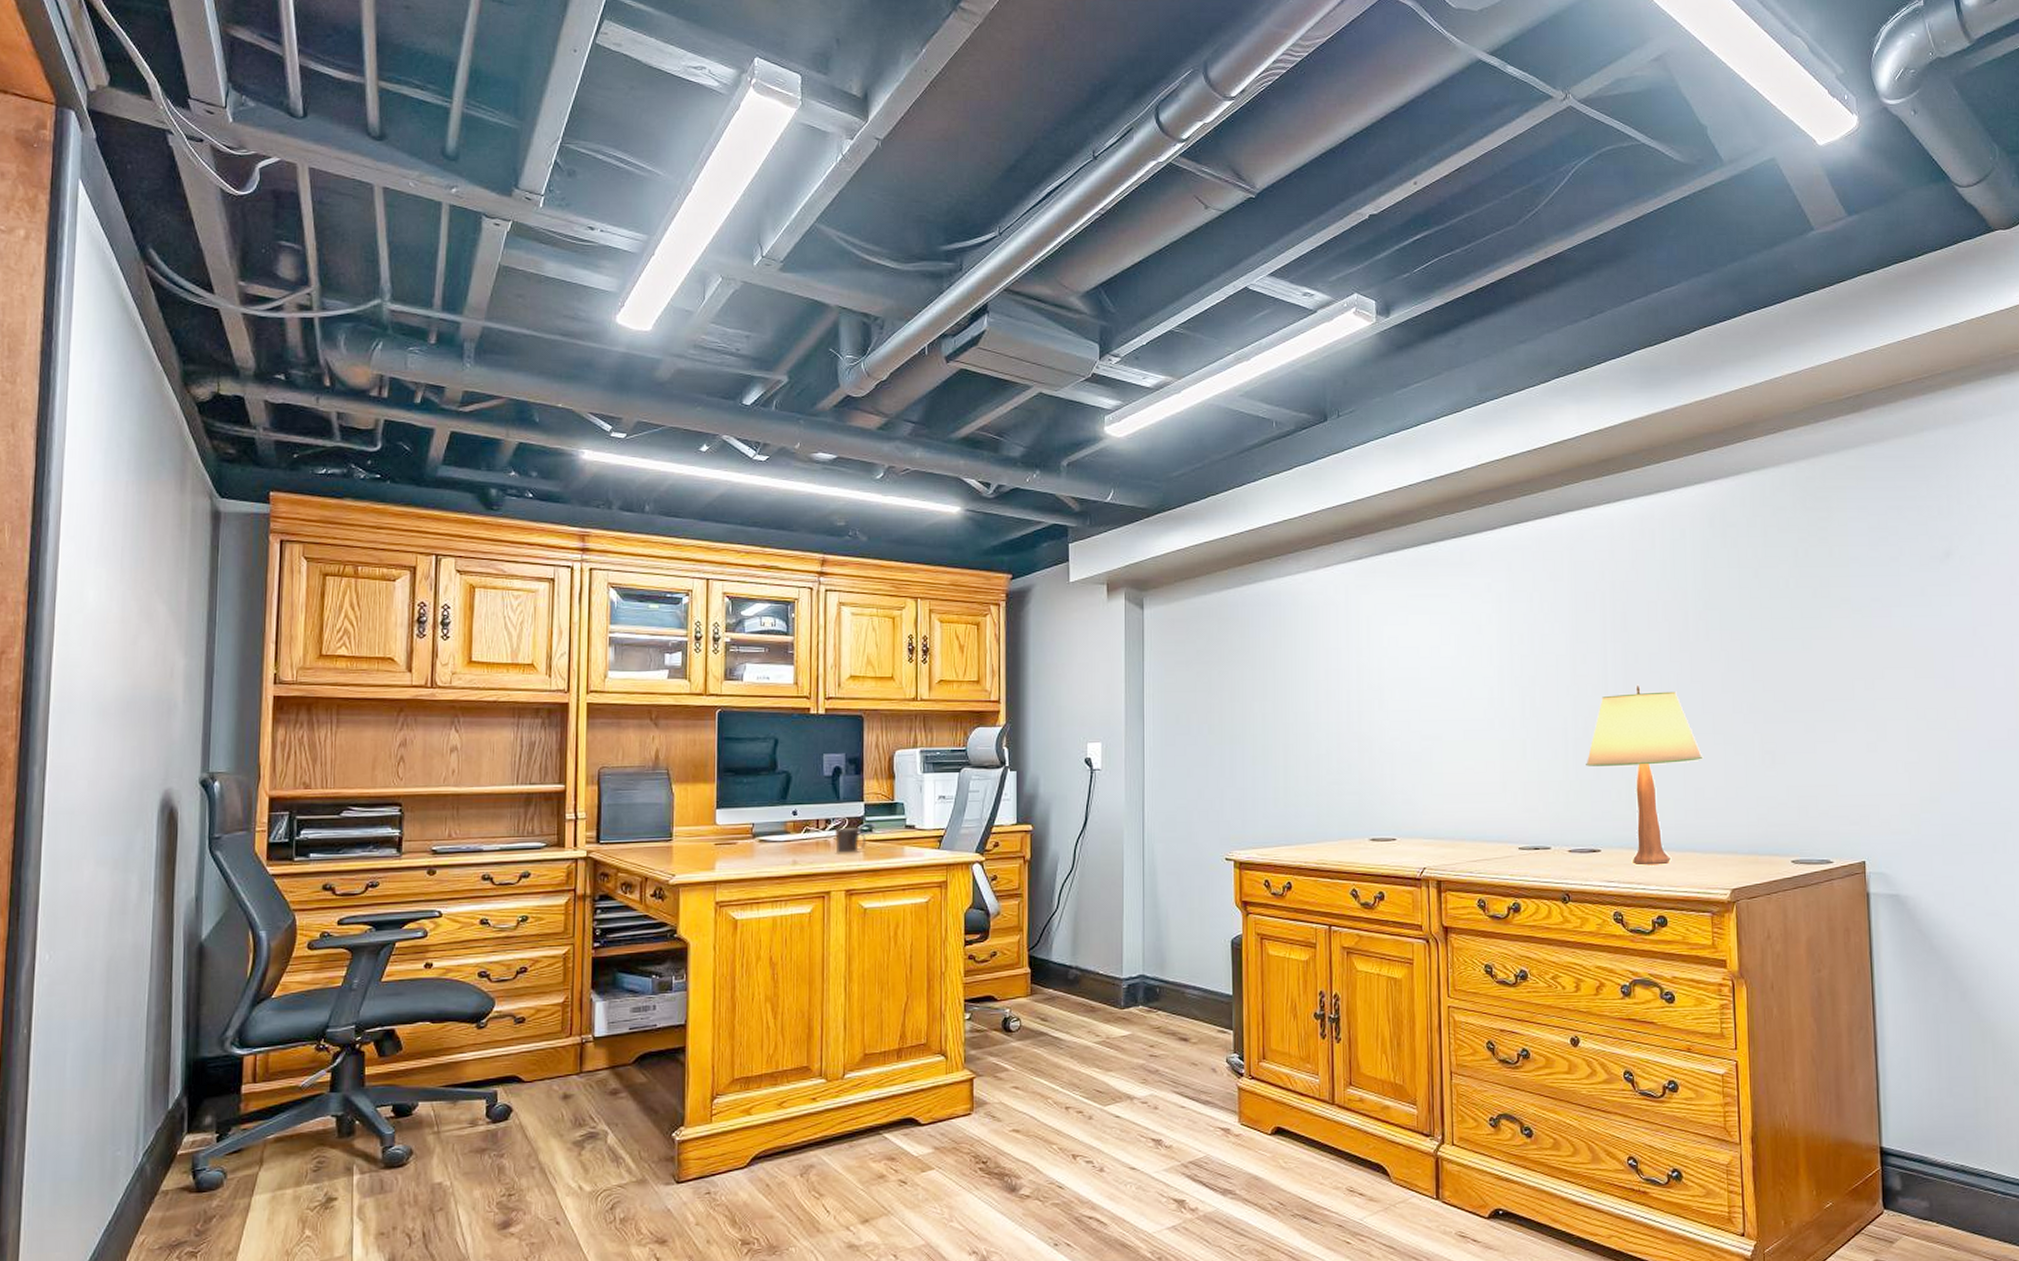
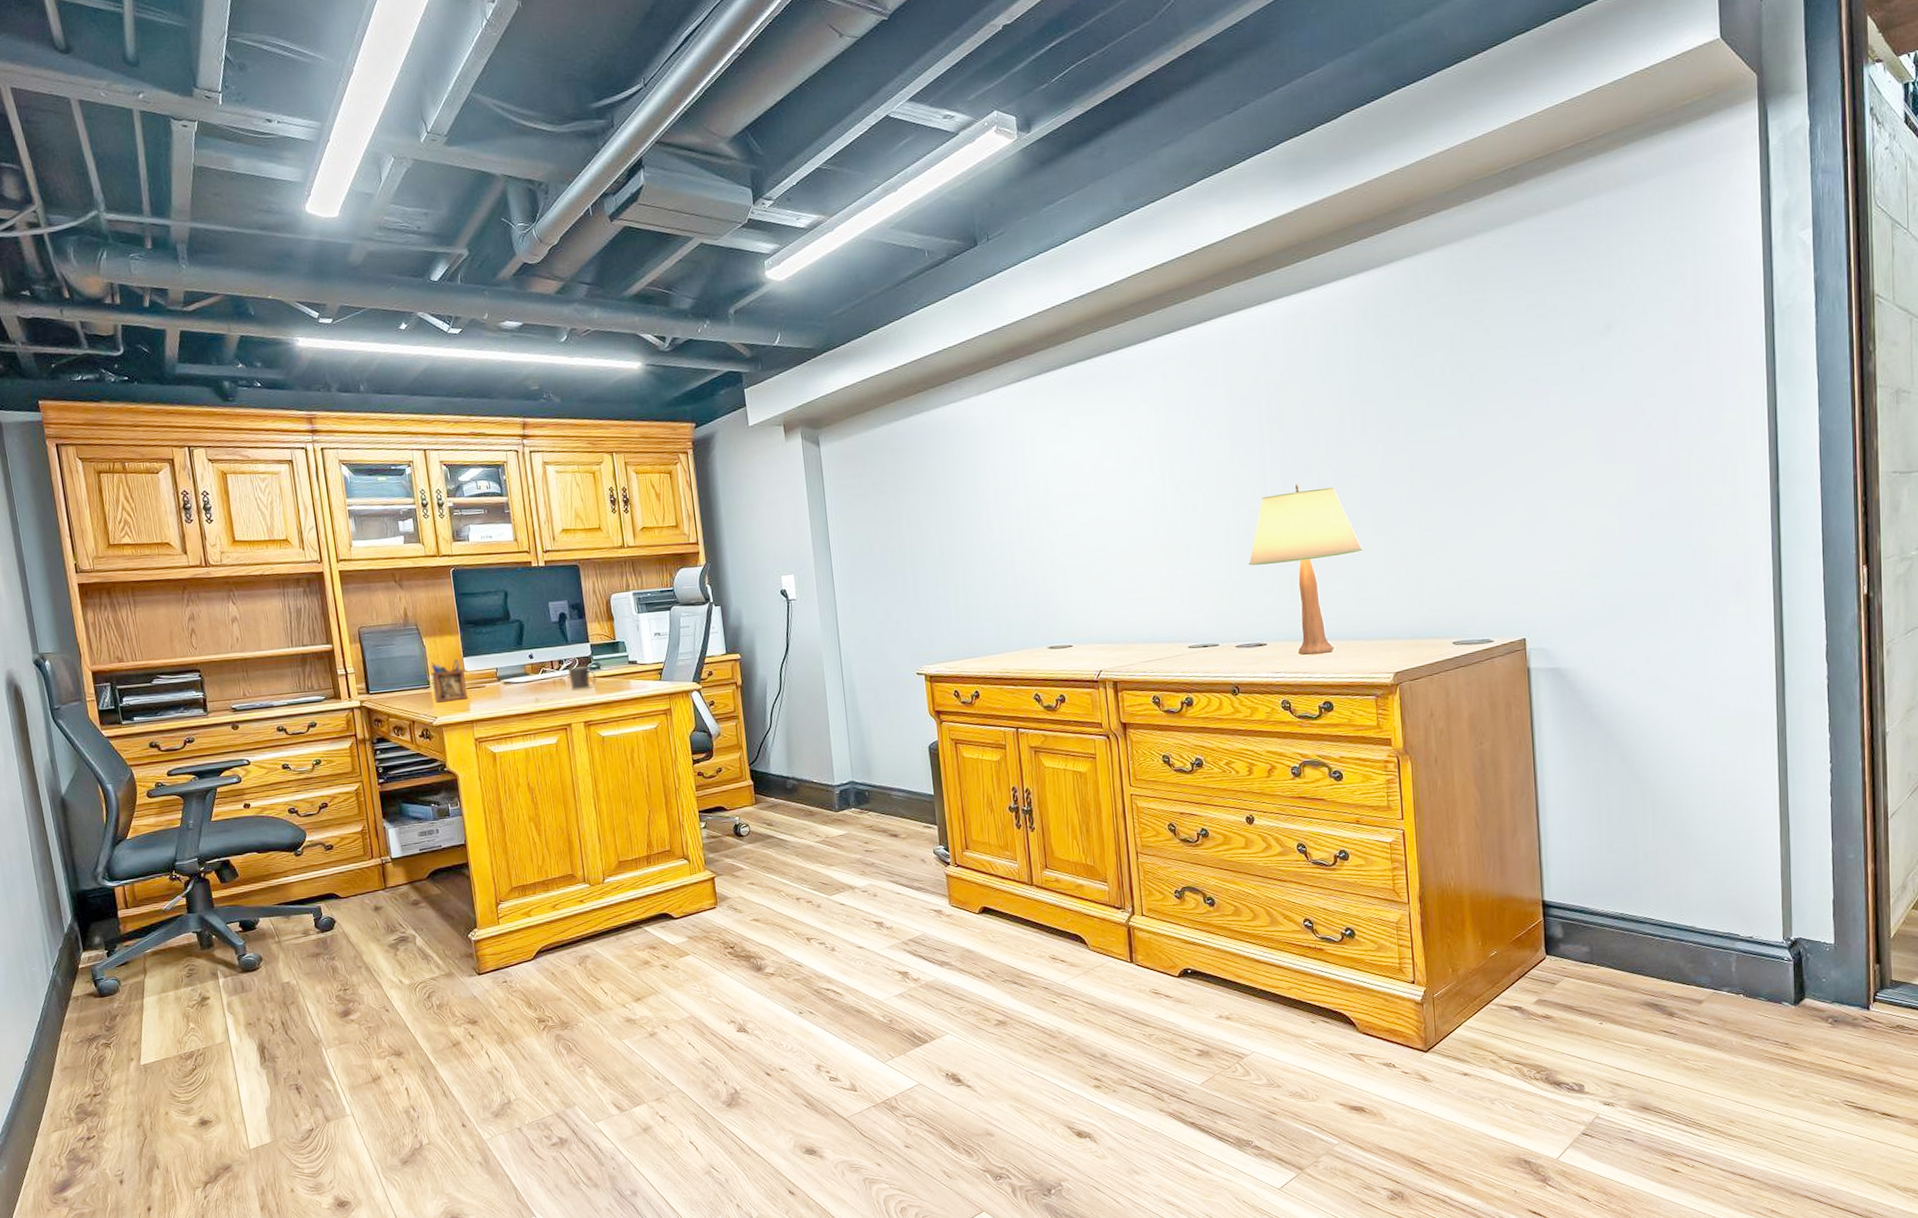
desk organizer: none [675,809,716,858] -> present [431,658,468,703]

